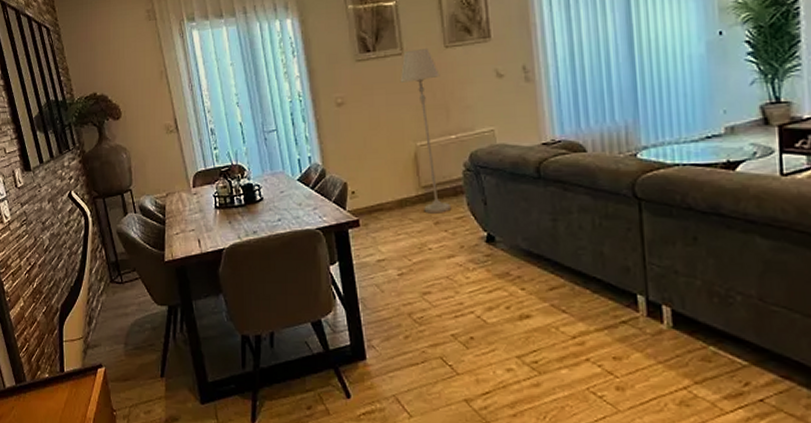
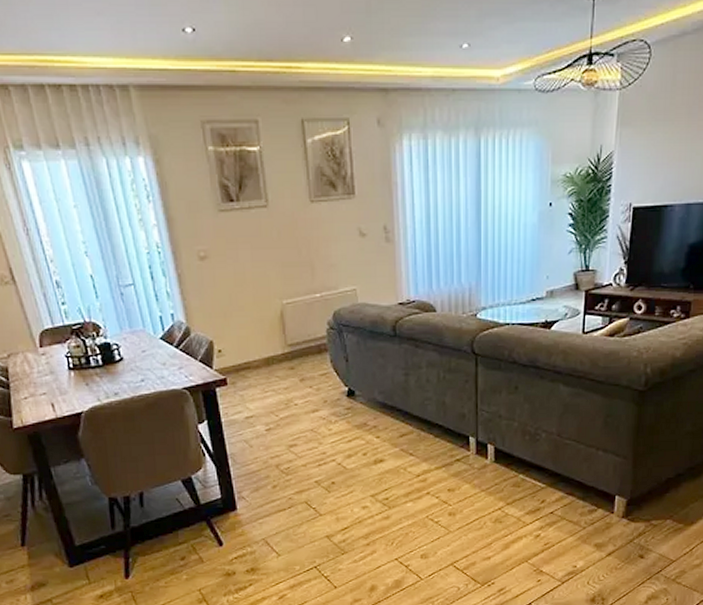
floor lamp: present [400,47,452,214] -> none [265,200,316,371]

